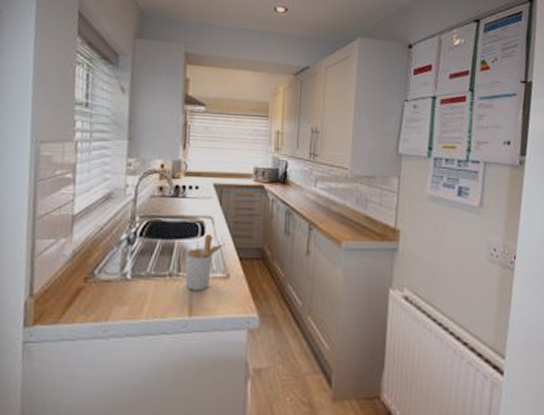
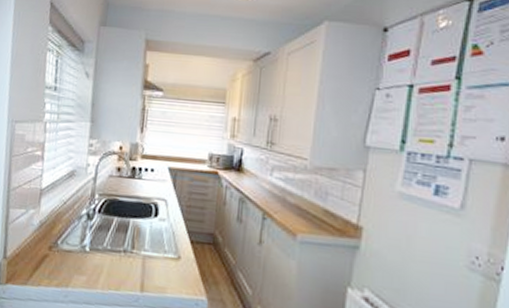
utensil holder: present [185,235,226,291] -> none [138,216,178,269]

